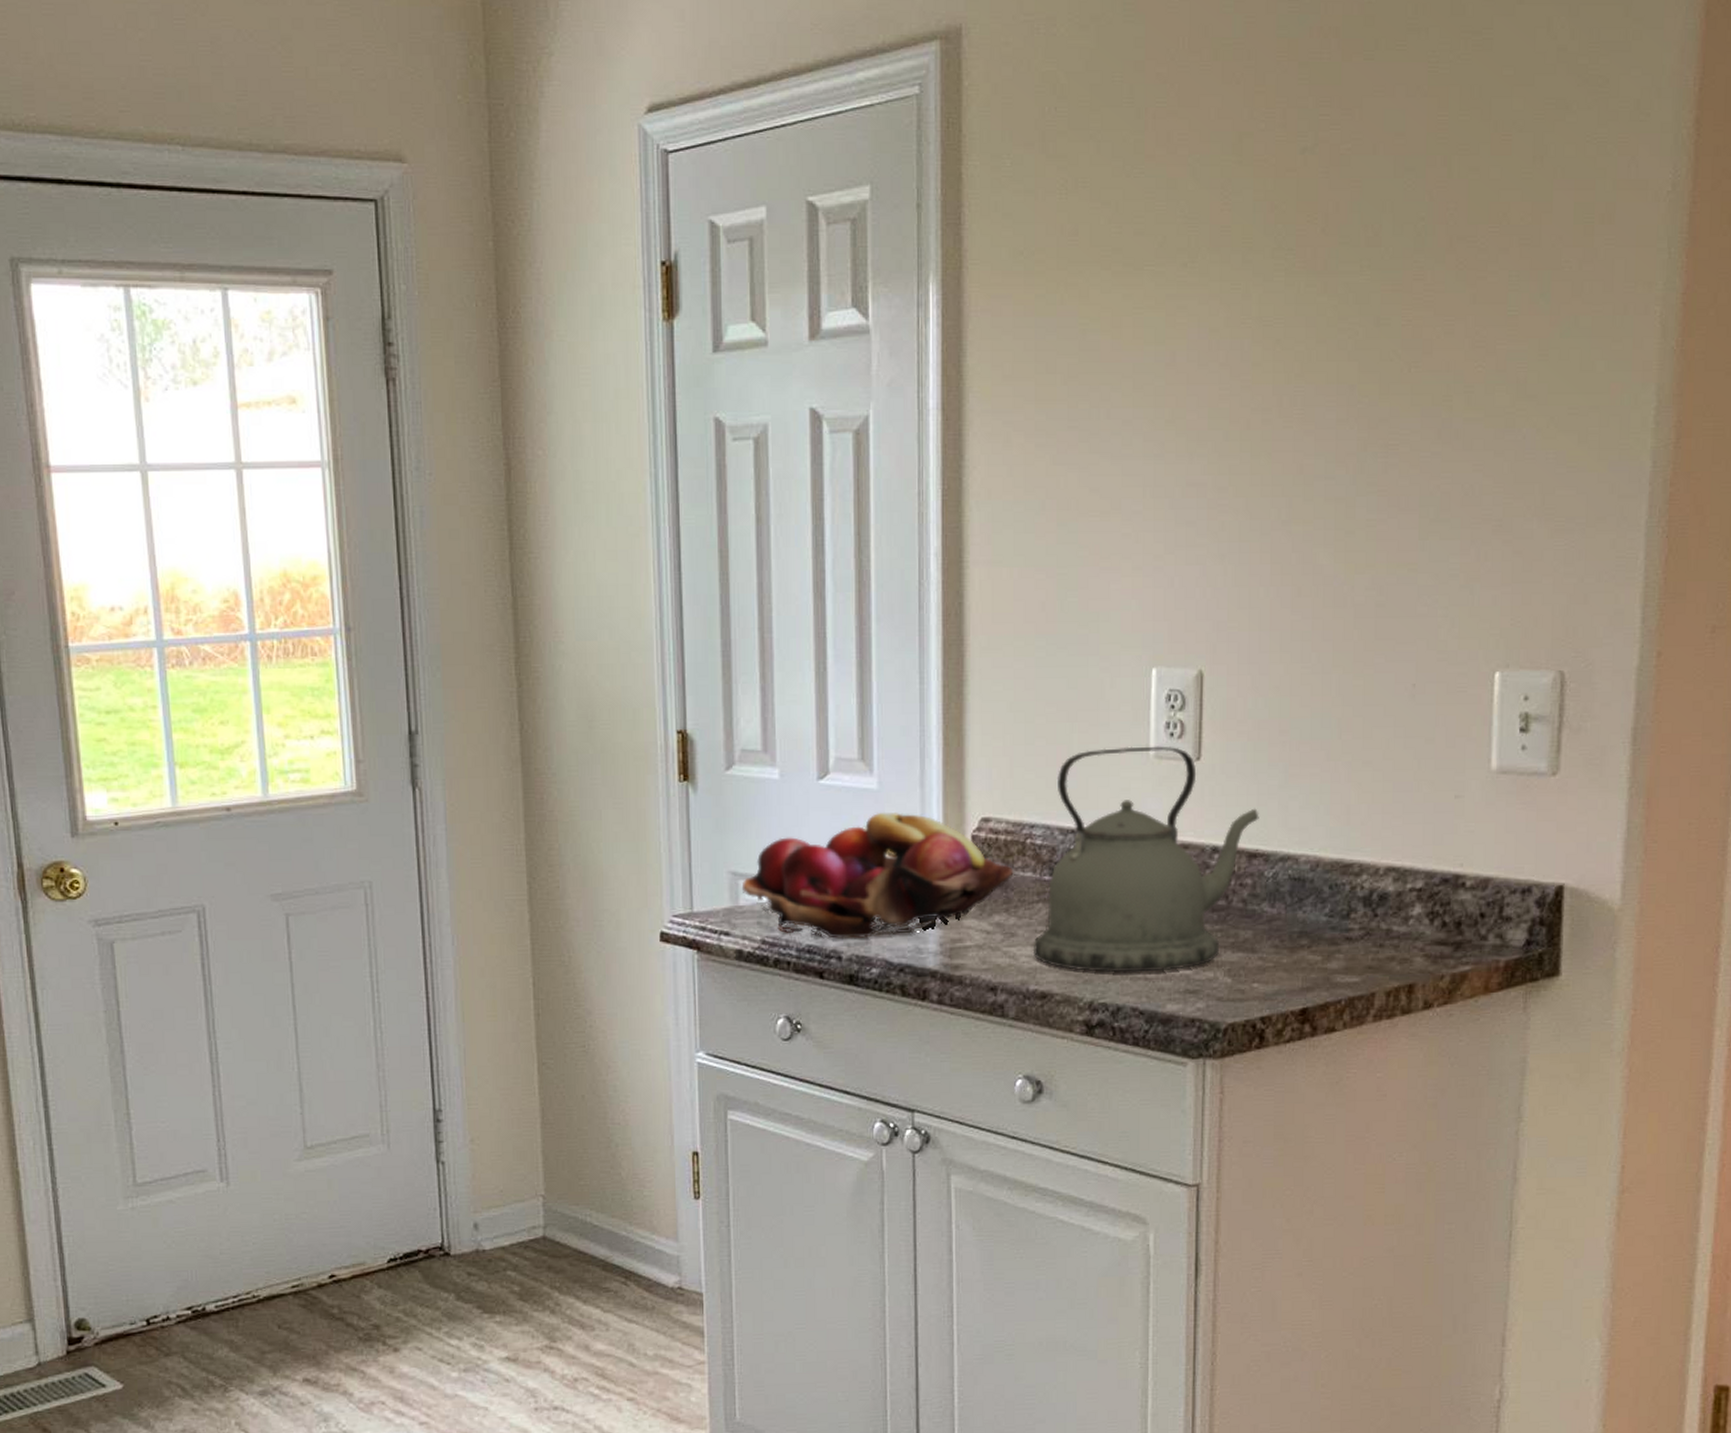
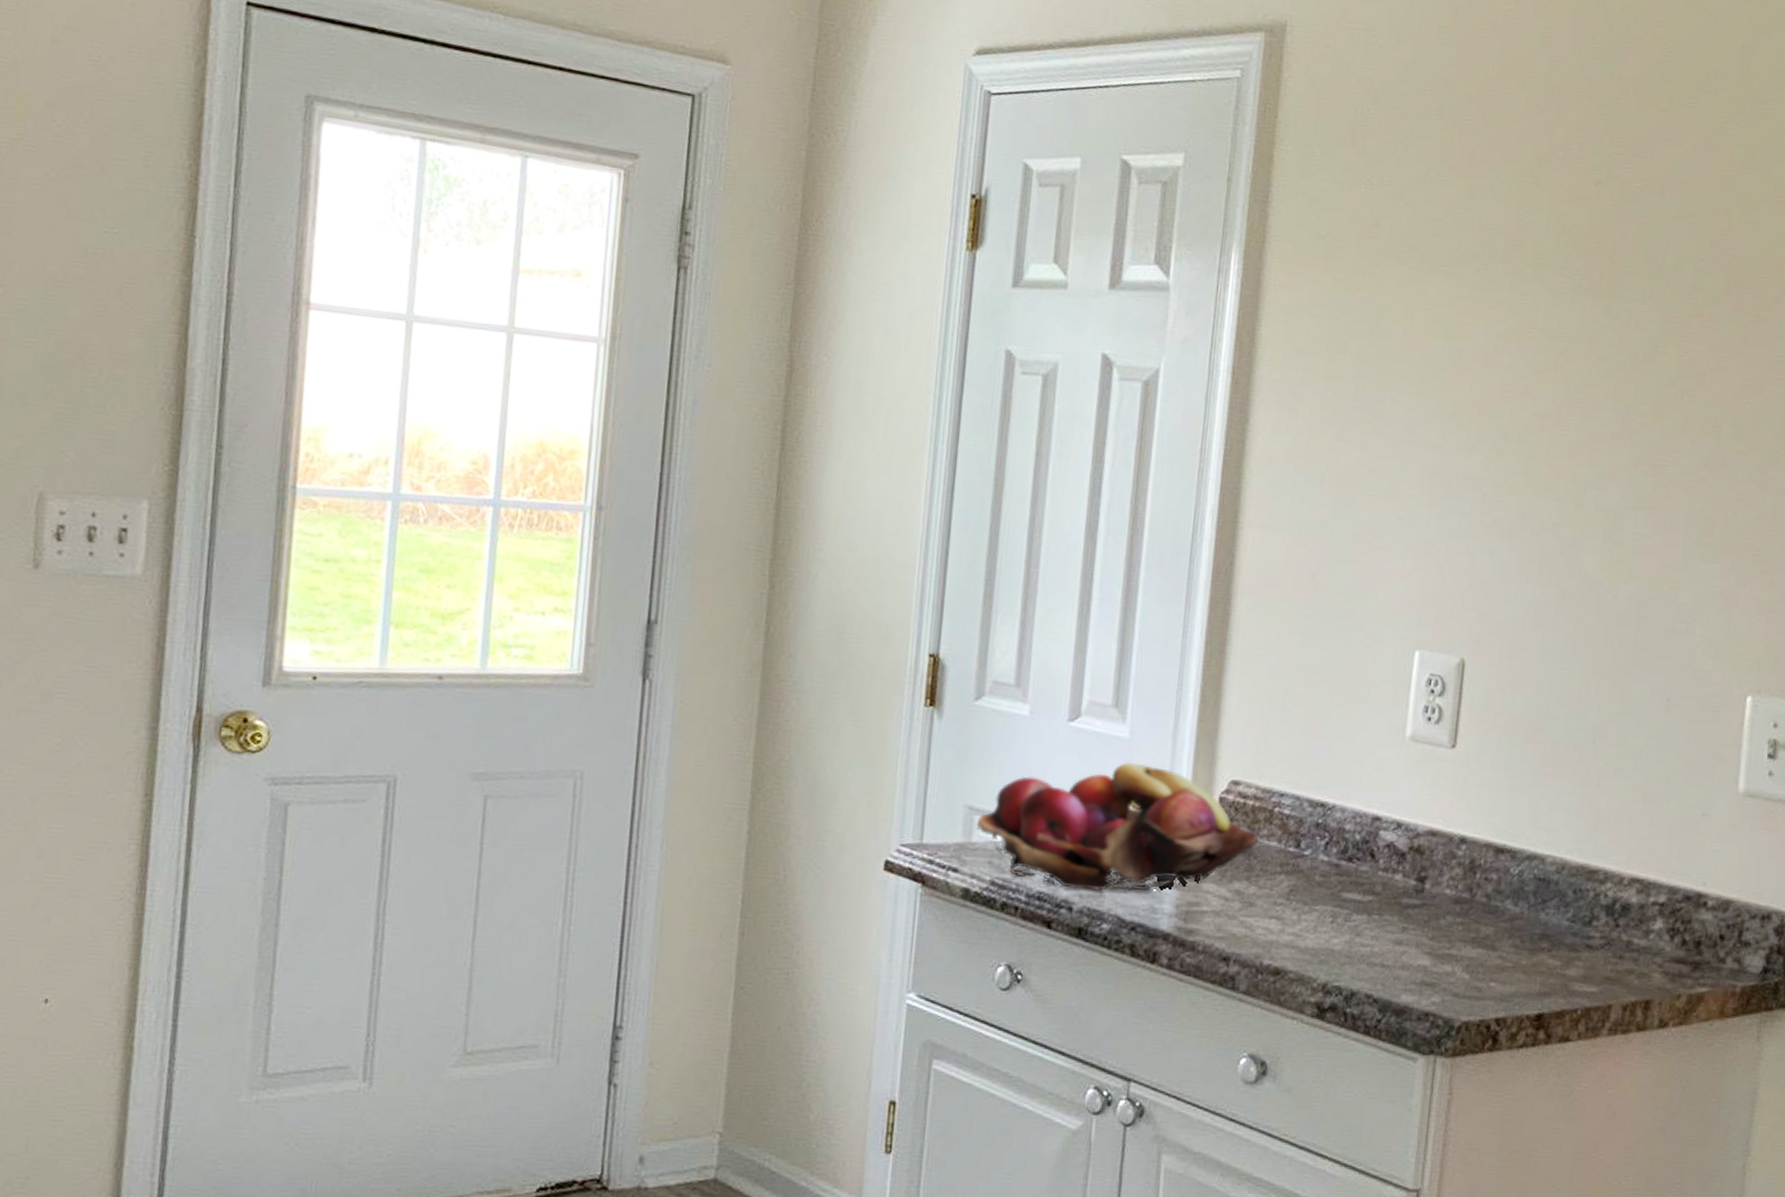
kettle: present [1032,746,1259,972] -> none [1270,724,1510,960]

